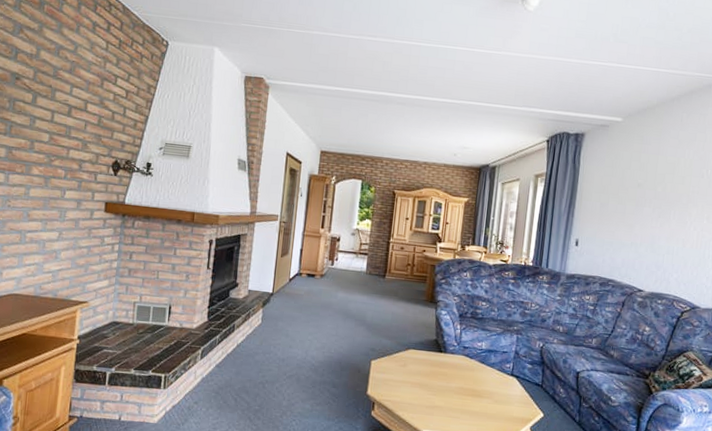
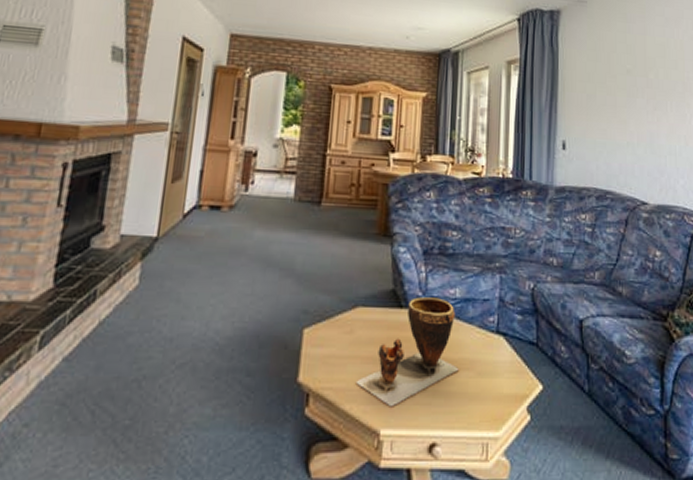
clay pot: none [407,346,481,417] -> present [355,296,459,407]

